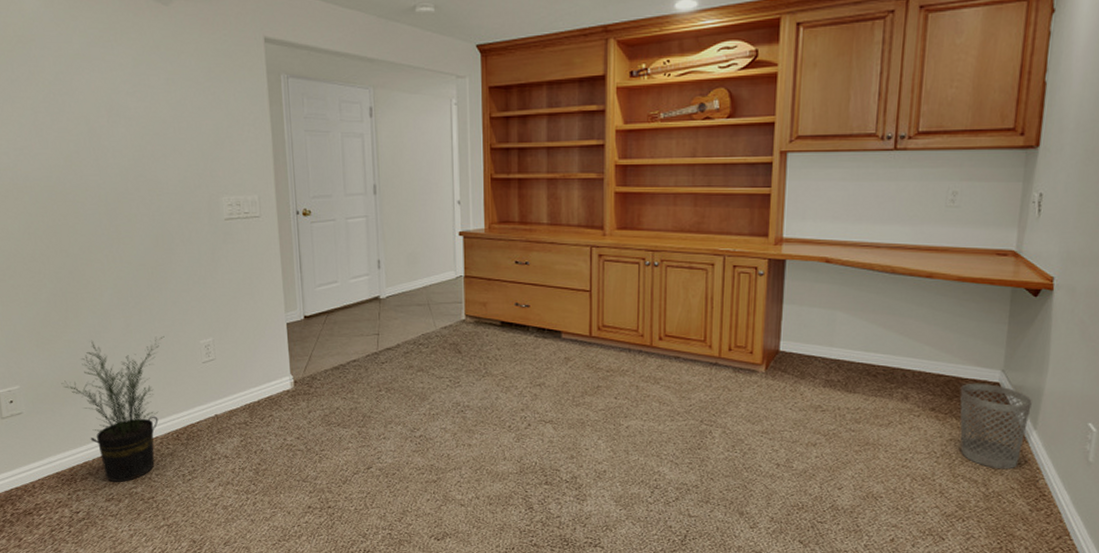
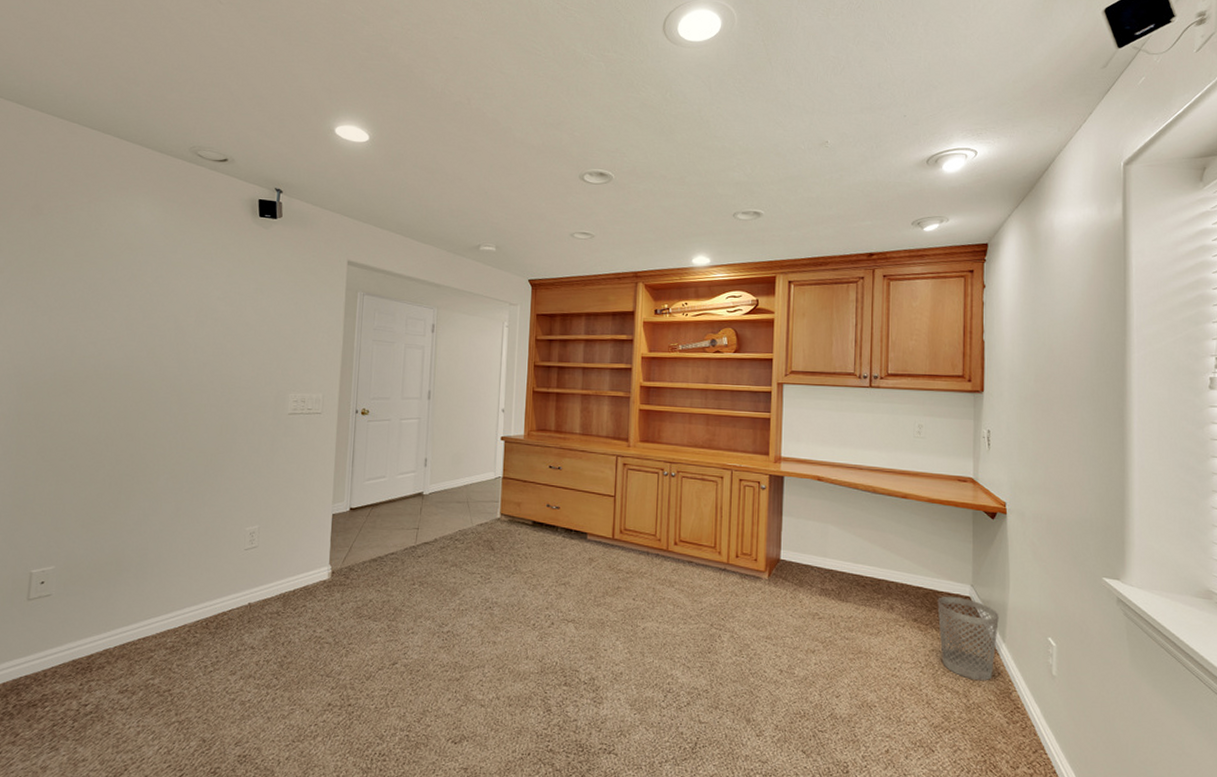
potted plant: present [61,336,165,482] -> none [98,521,212,672]

